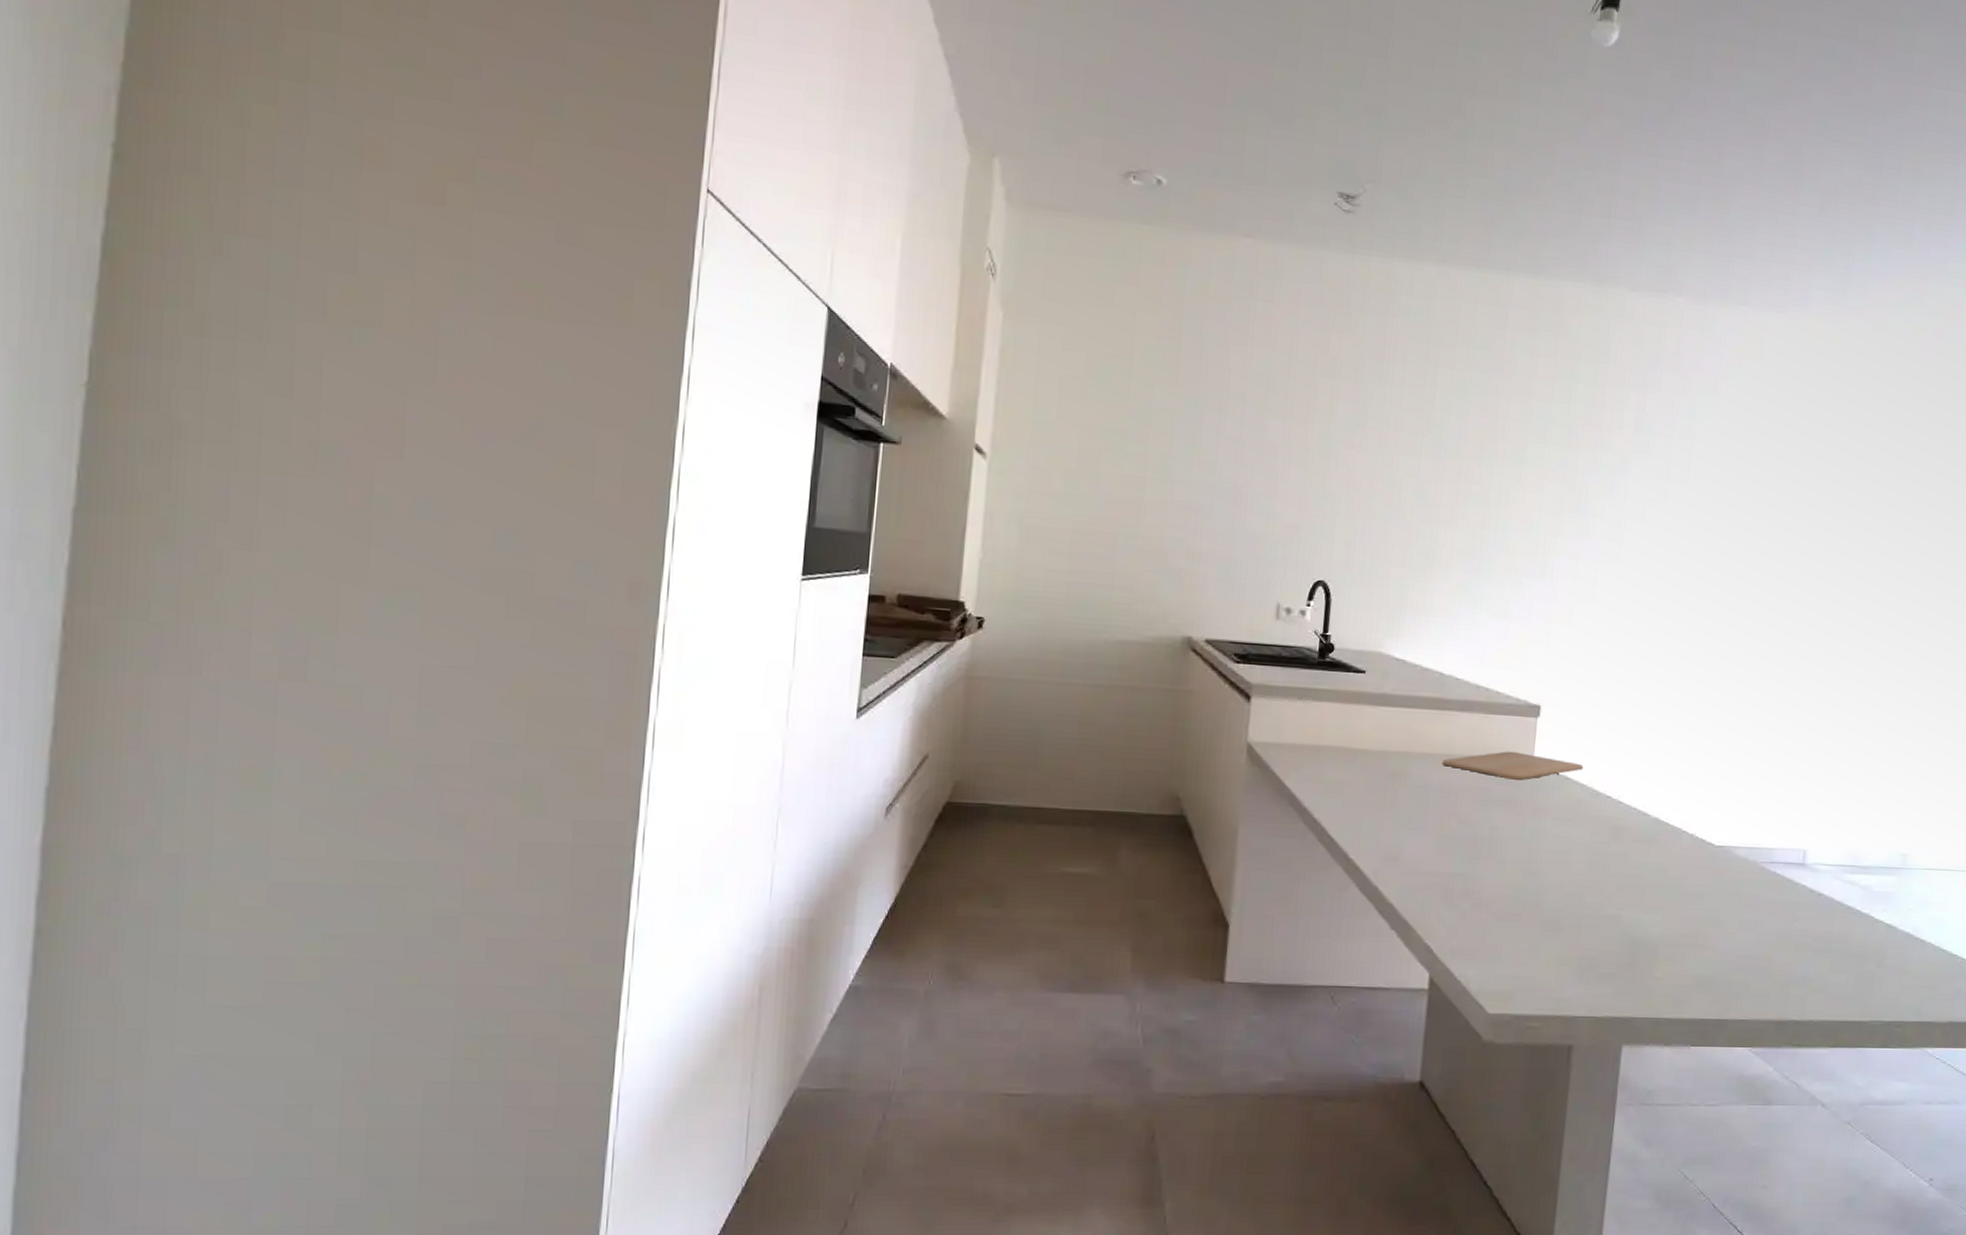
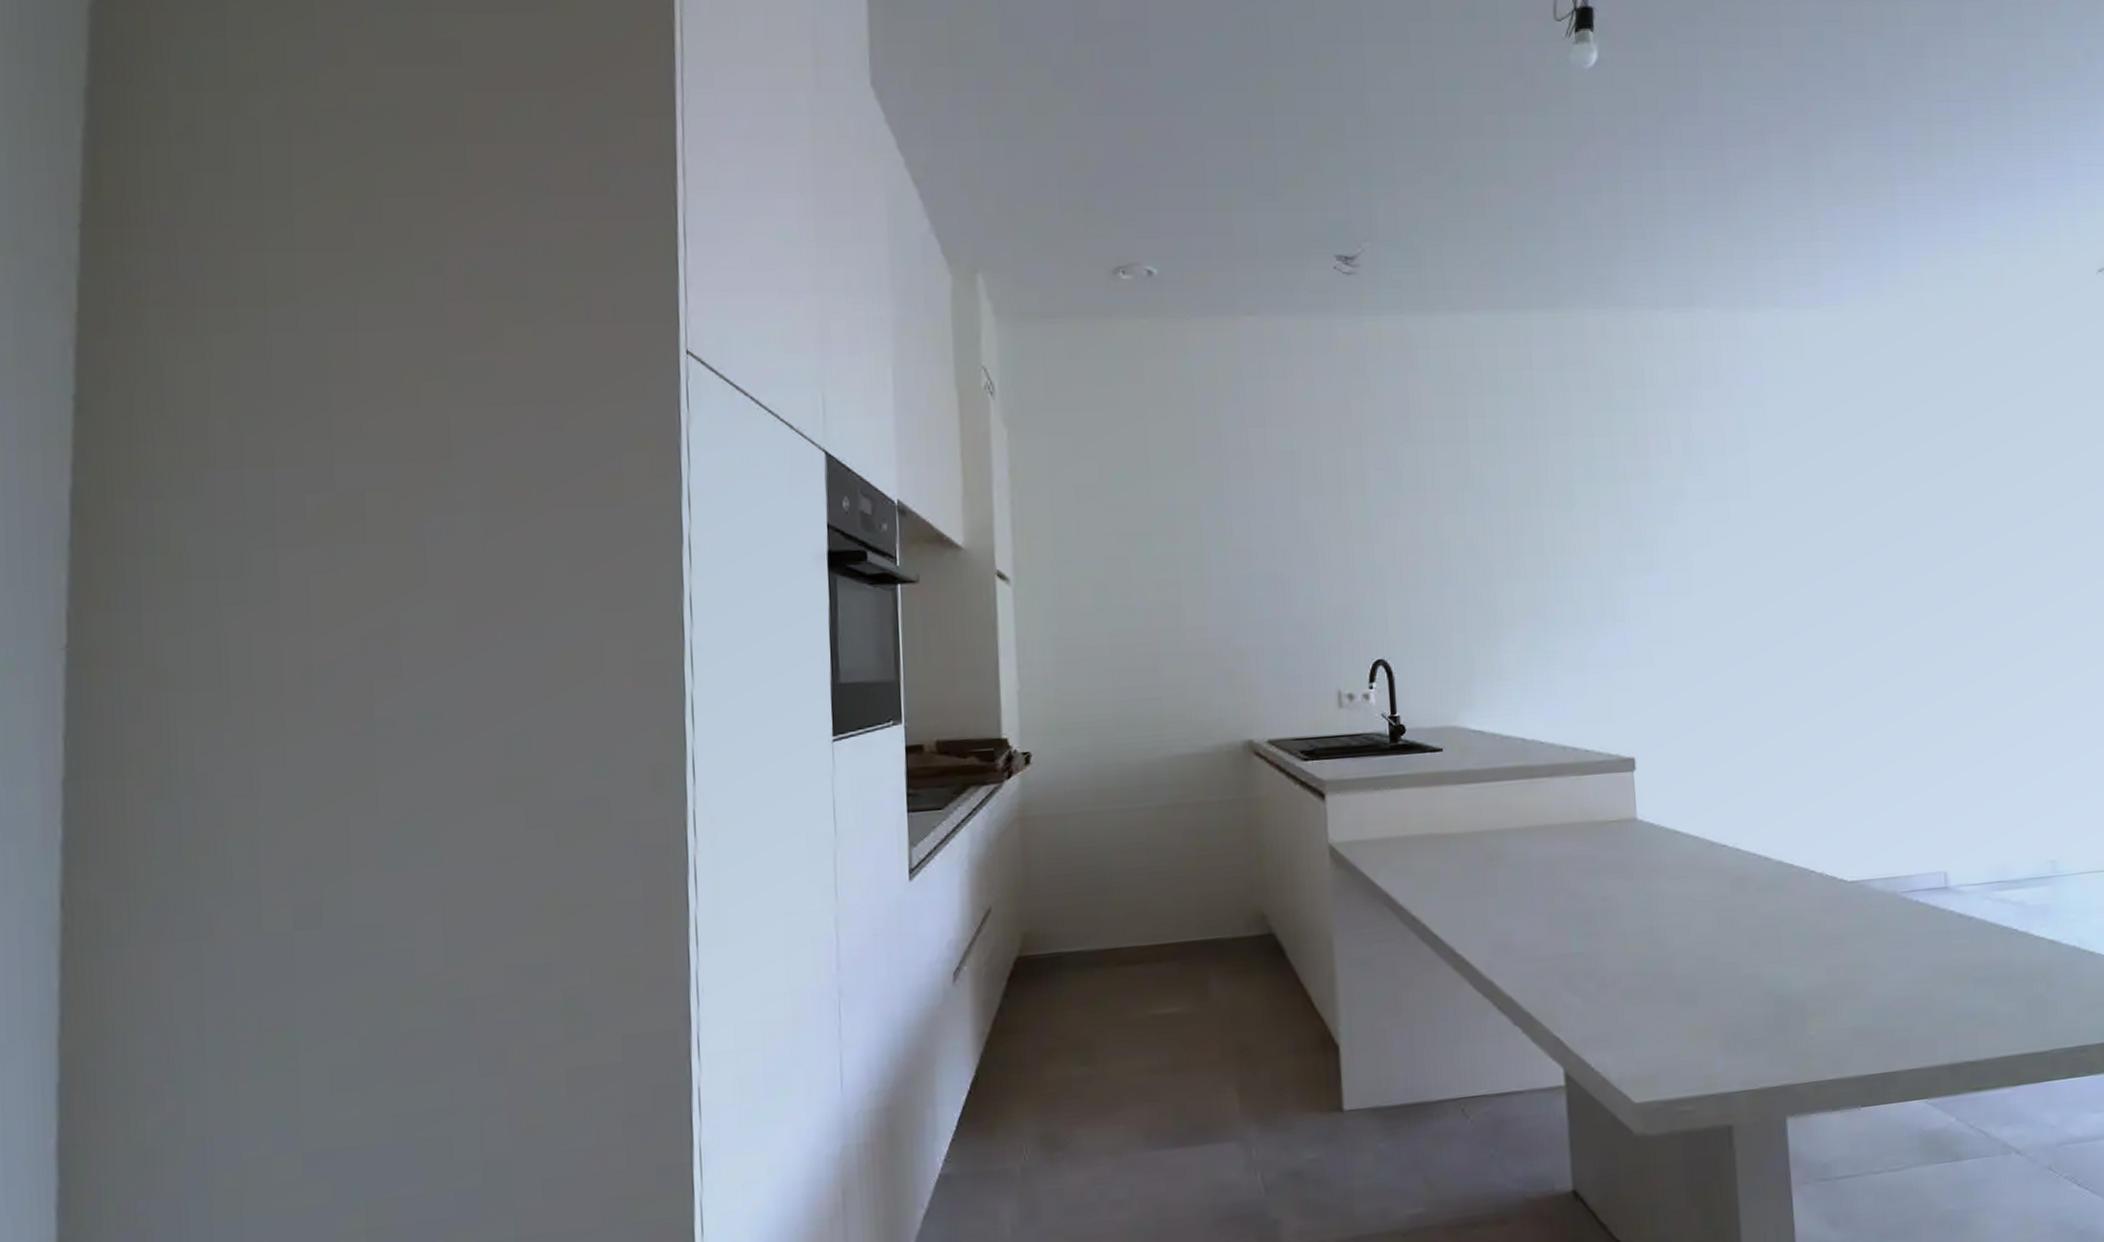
chopping board: present [1441,751,1584,780] -> none [1539,811,1692,843]

